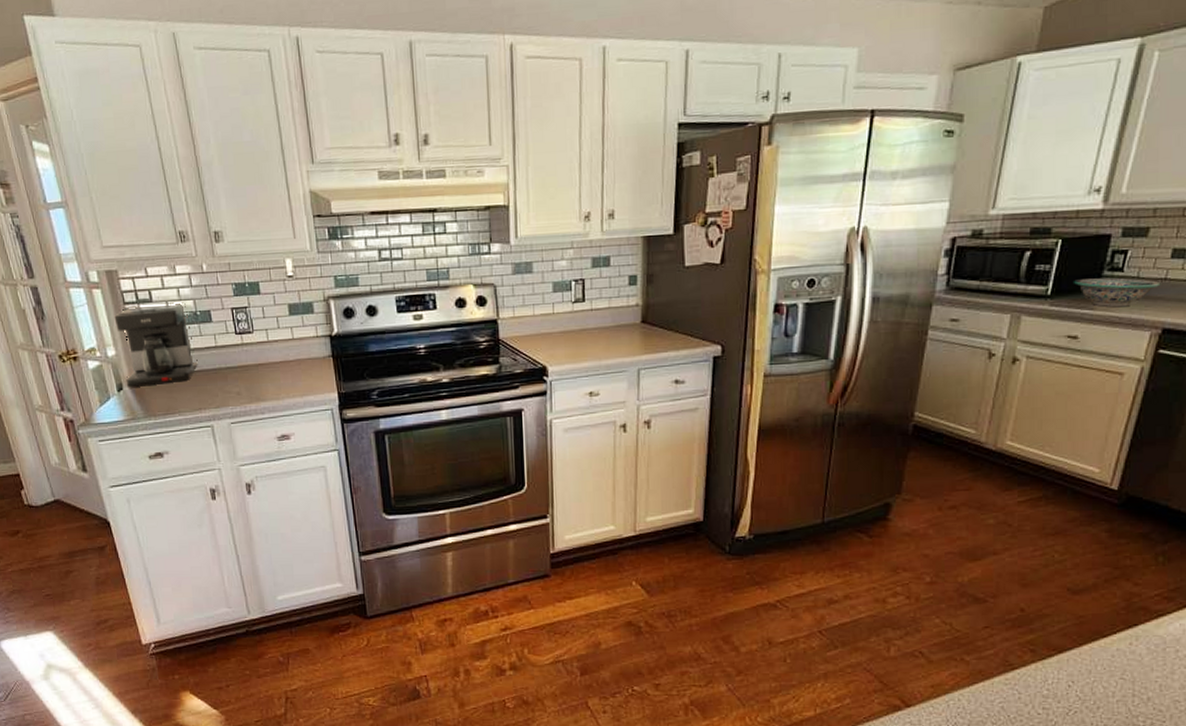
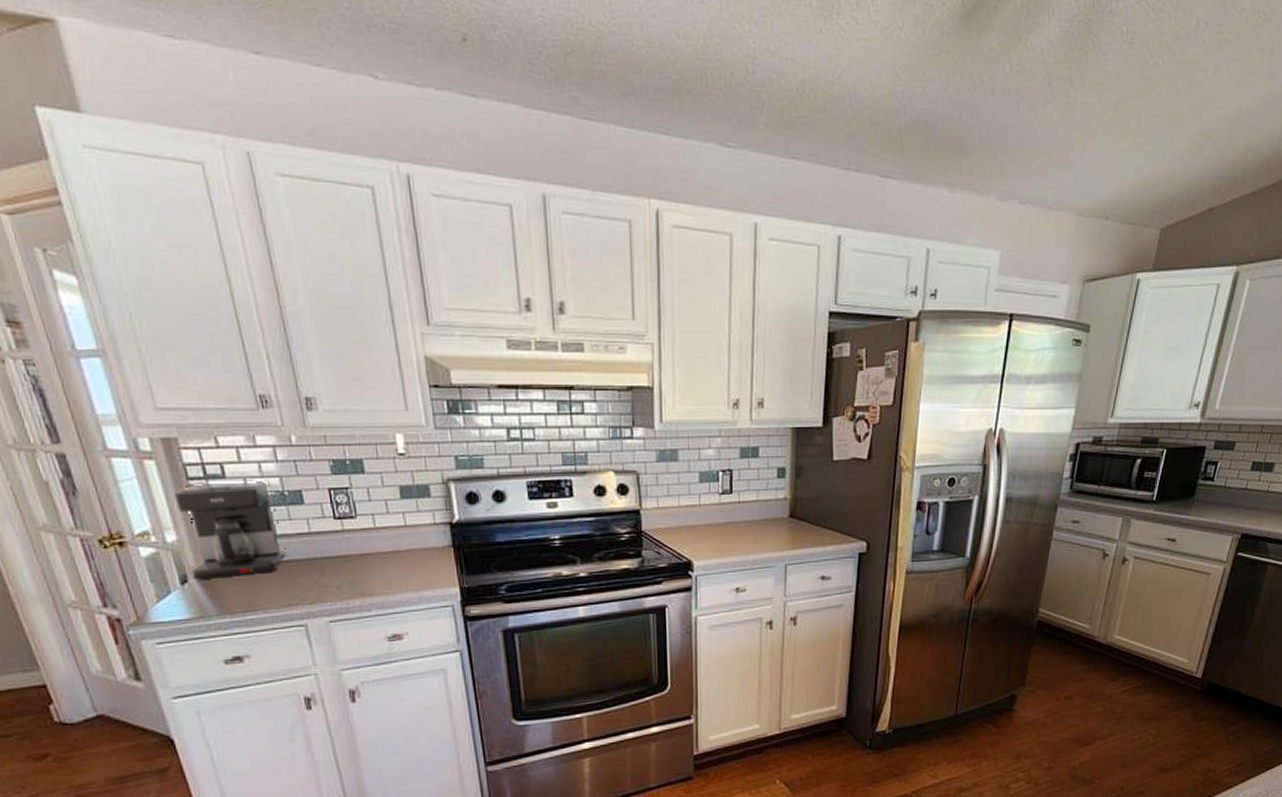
decorative bowl: present [1073,277,1161,308] -> none [1173,486,1242,514]

